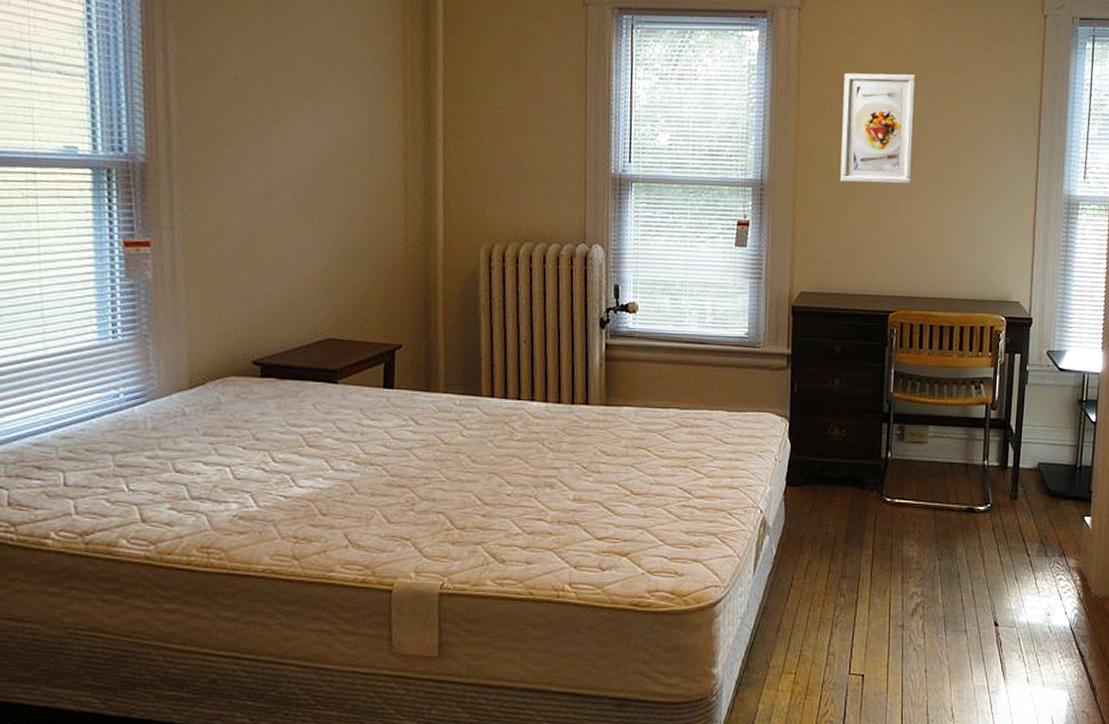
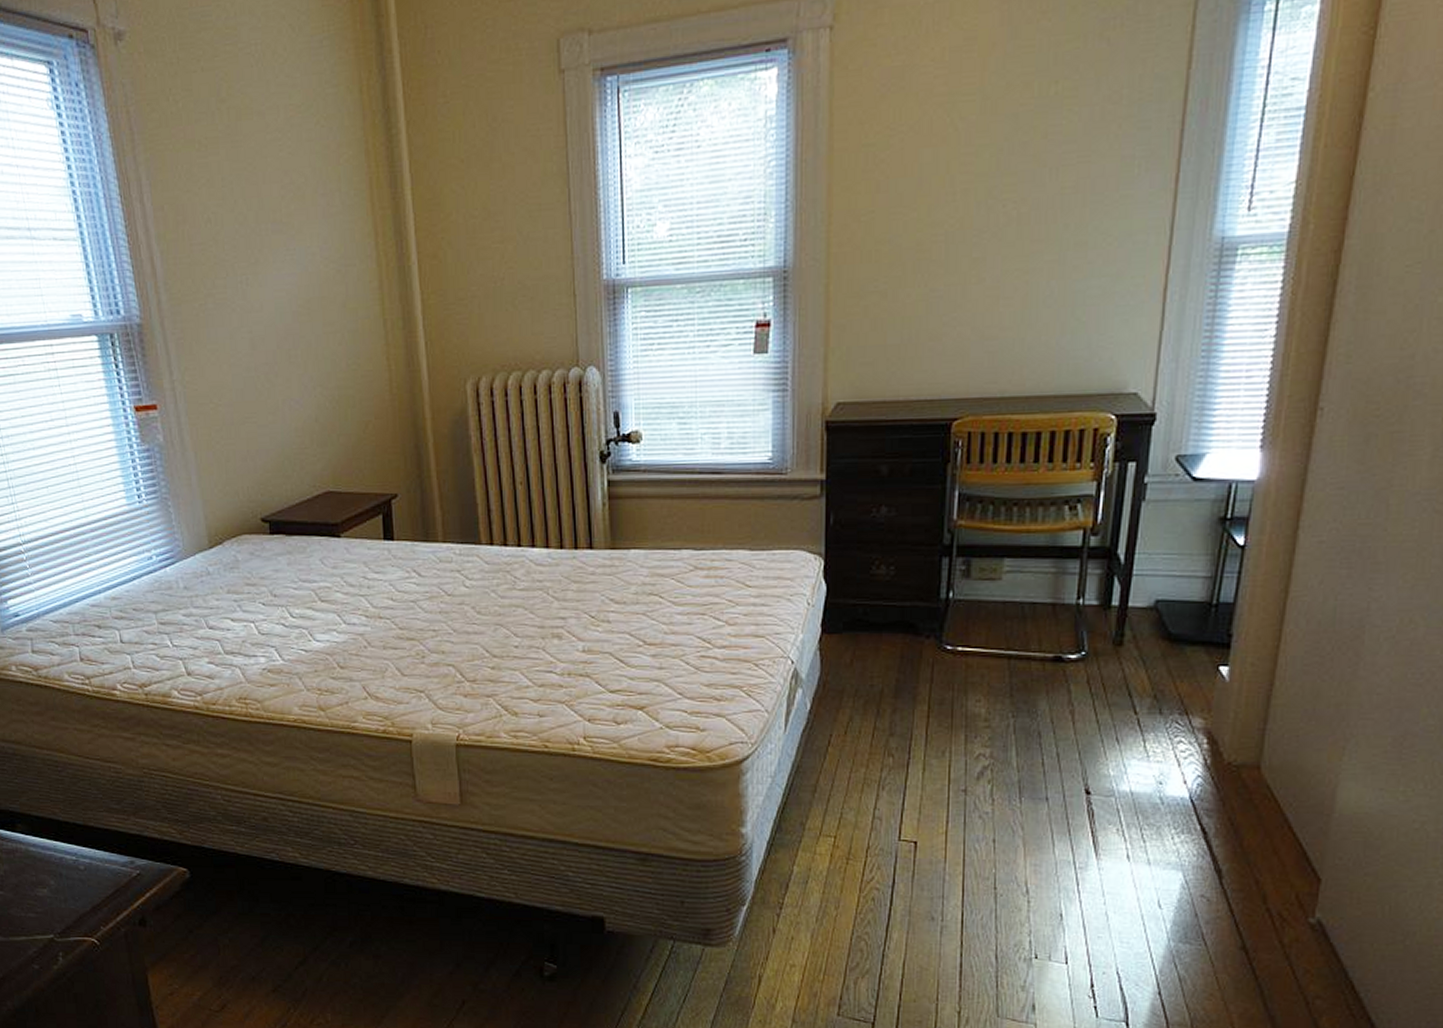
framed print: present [841,72,915,185] -> none [888,95,994,257]

